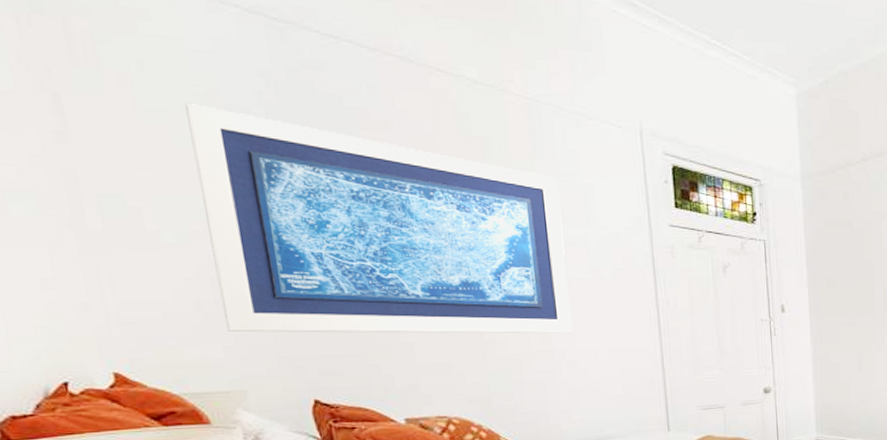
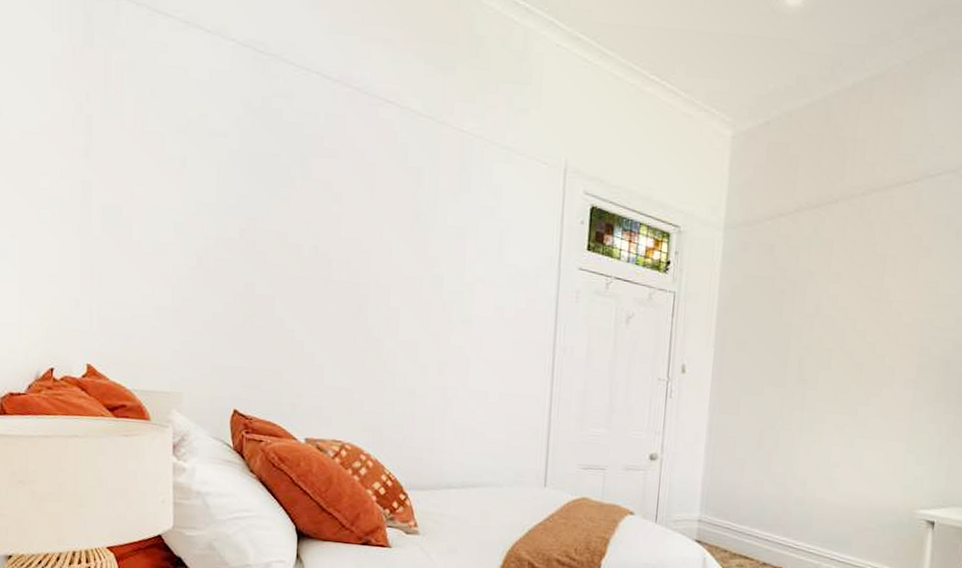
wall art: present [185,102,574,334] -> none [177,125,478,372]

